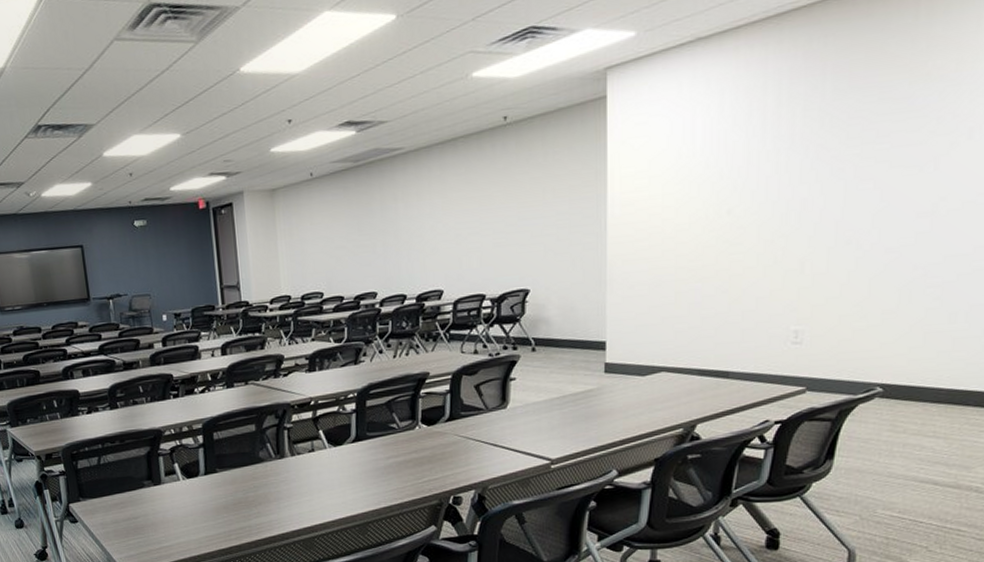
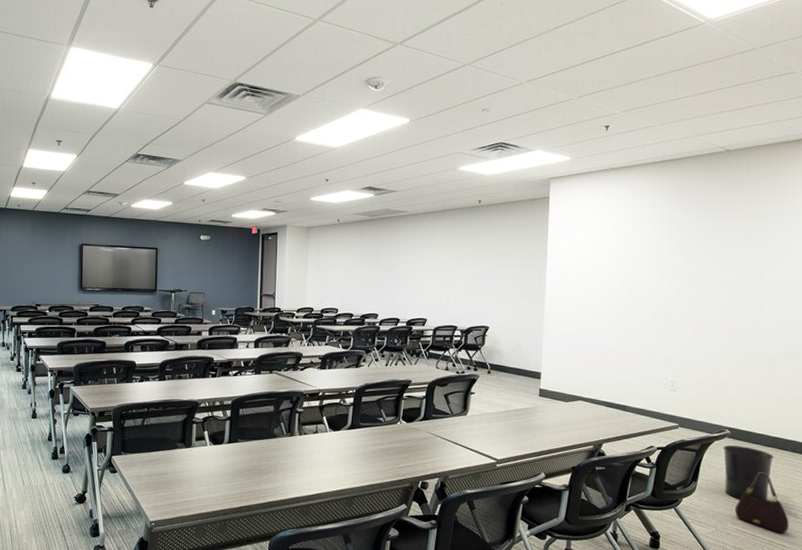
waste bin: none [871,406,949,477] -> present [723,445,774,501]
handbag: none [887,436,969,515] -> present [734,471,790,534]

